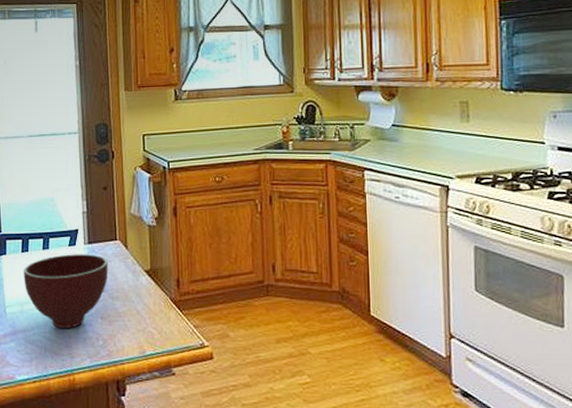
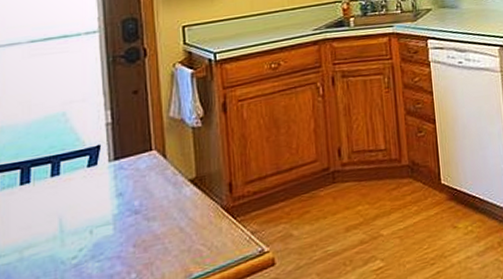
bowl: present [24,254,108,329] -> none [23,171,142,271]

